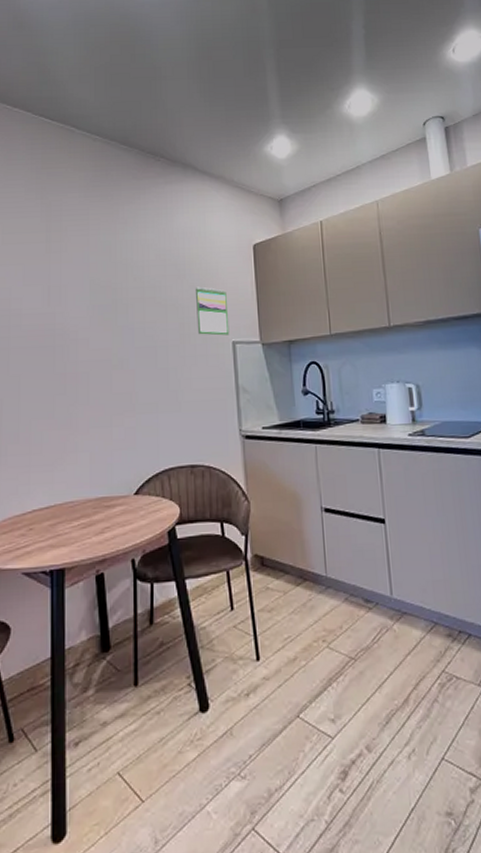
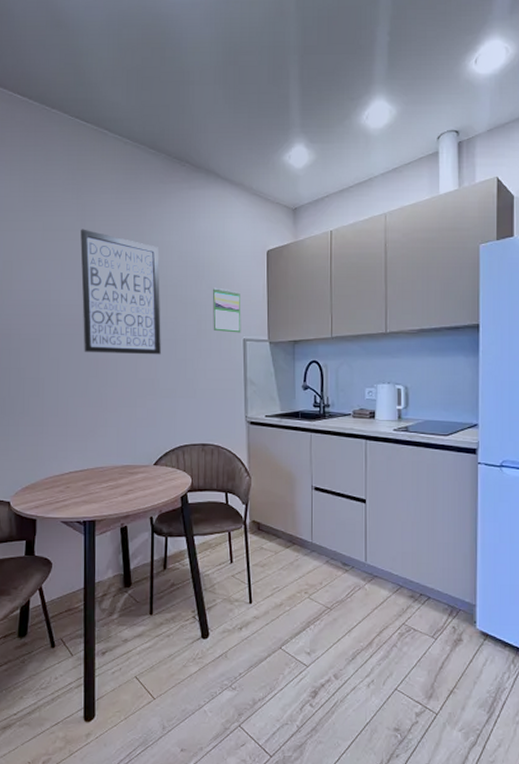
wall art: none [45,230,139,367] -> present [80,229,161,355]

